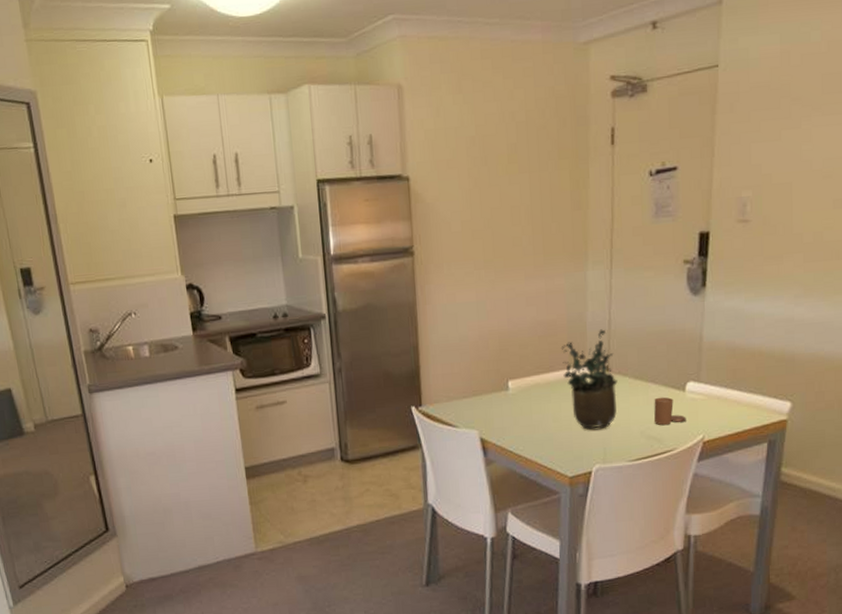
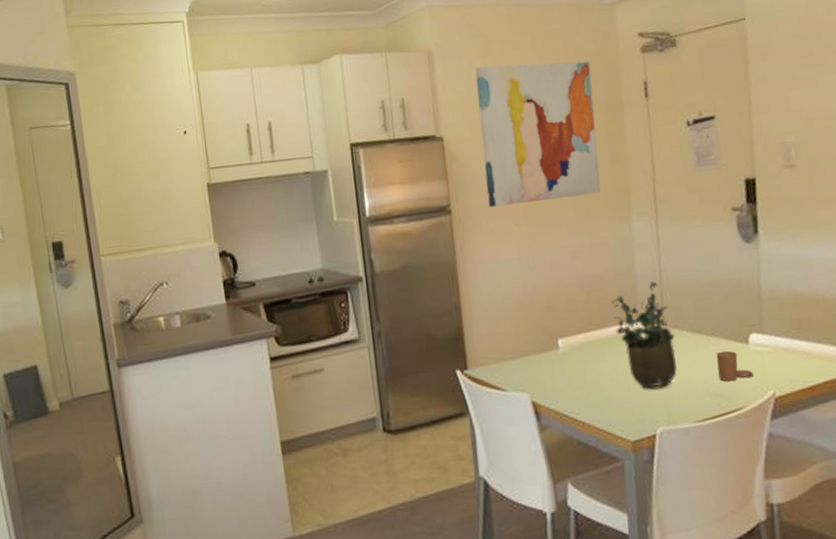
wall art: none [444,103,560,251] -> present [475,61,601,208]

